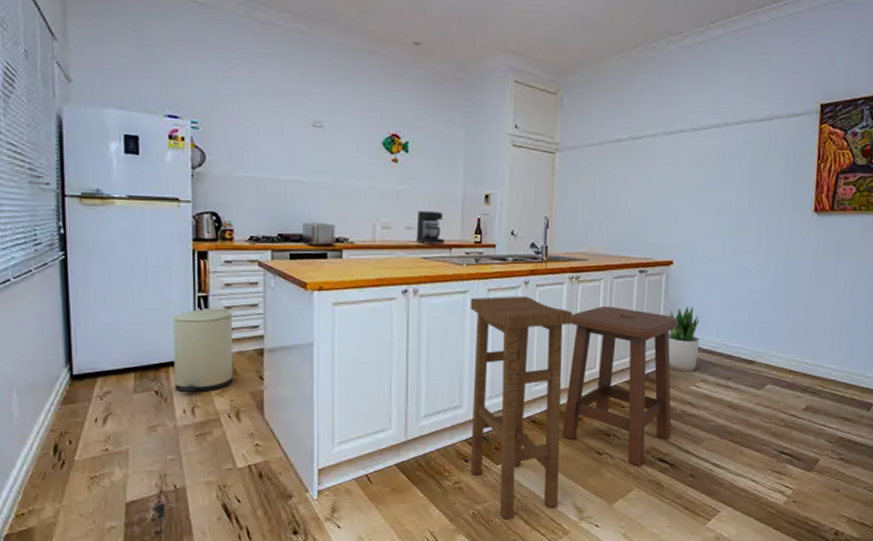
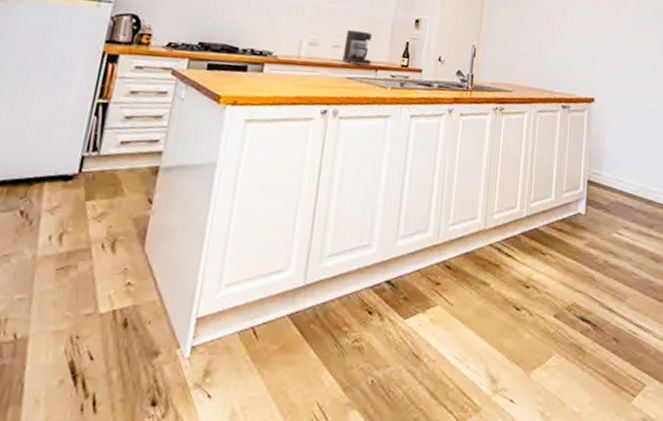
pedal bin: present [172,308,233,392] -> none [45,116,133,215]
toaster: present [301,221,335,248] -> none [223,32,261,60]
bar stool: present [470,296,573,520] -> none [373,123,496,391]
stool: present [562,305,679,466] -> none [478,140,600,326]
planter: present [668,306,700,372] -> none [590,145,621,217]

